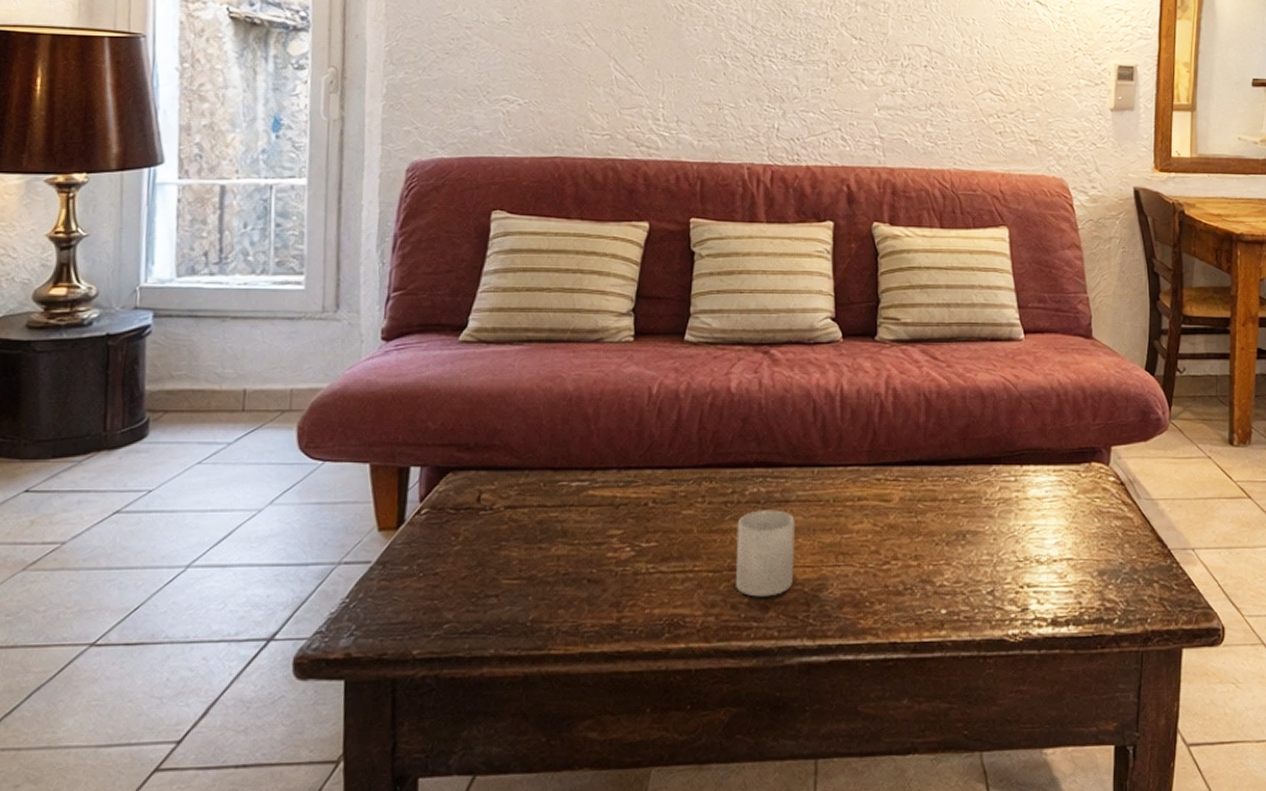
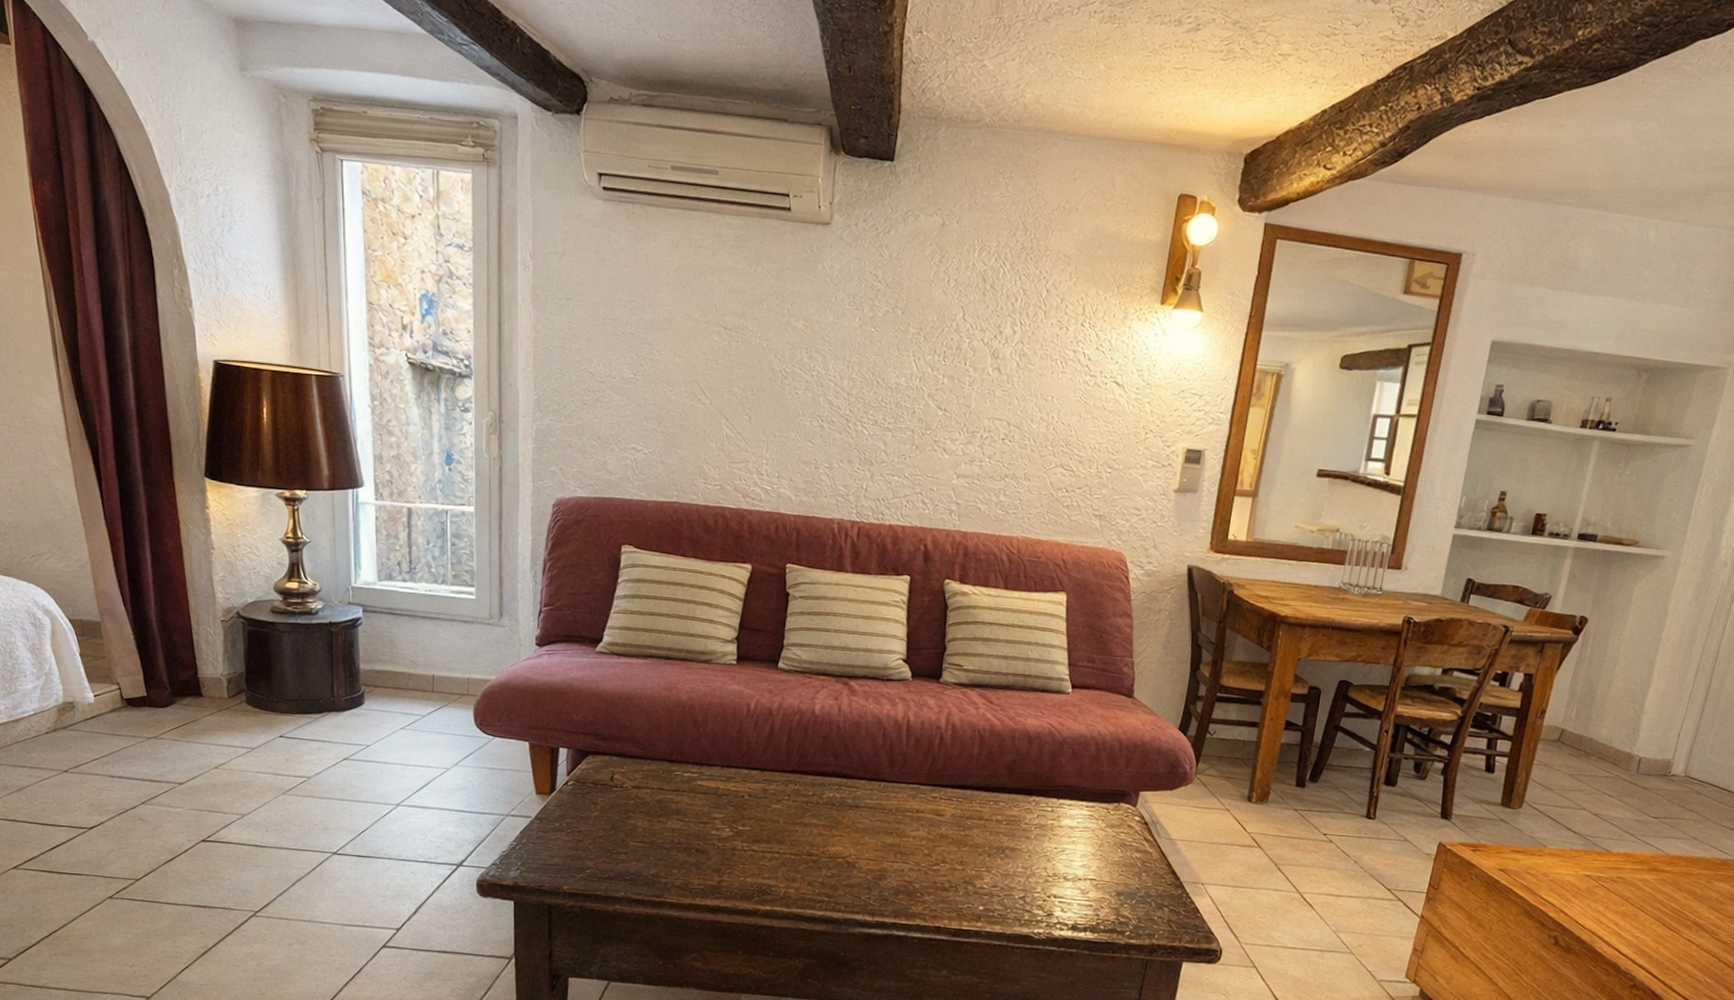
mug: present [735,508,795,597] -> none [812,811,863,880]

